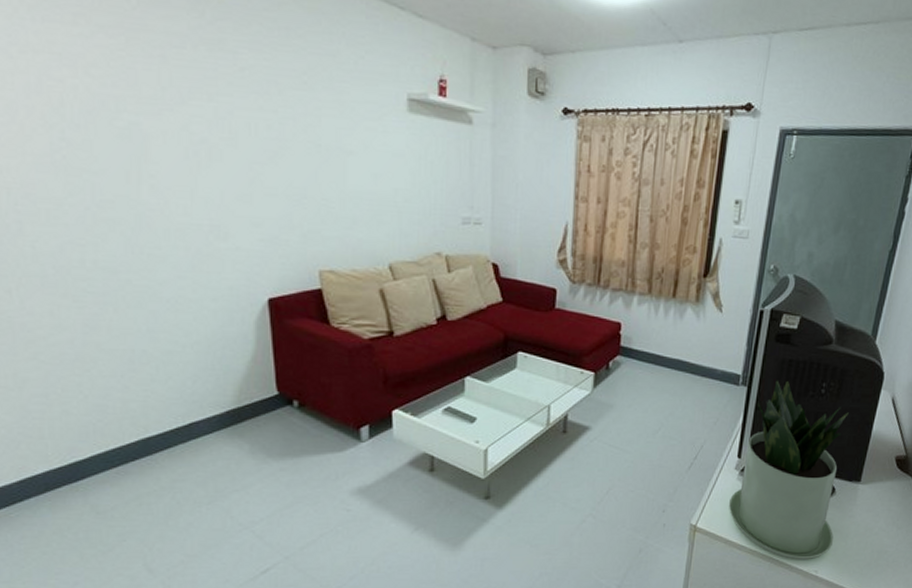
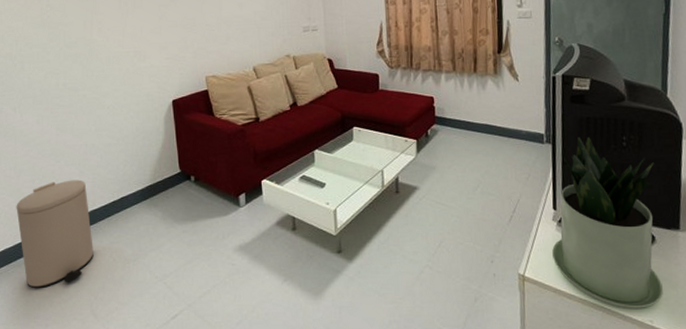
pedal bin: none [19,396,147,538] -> present [16,179,94,289]

